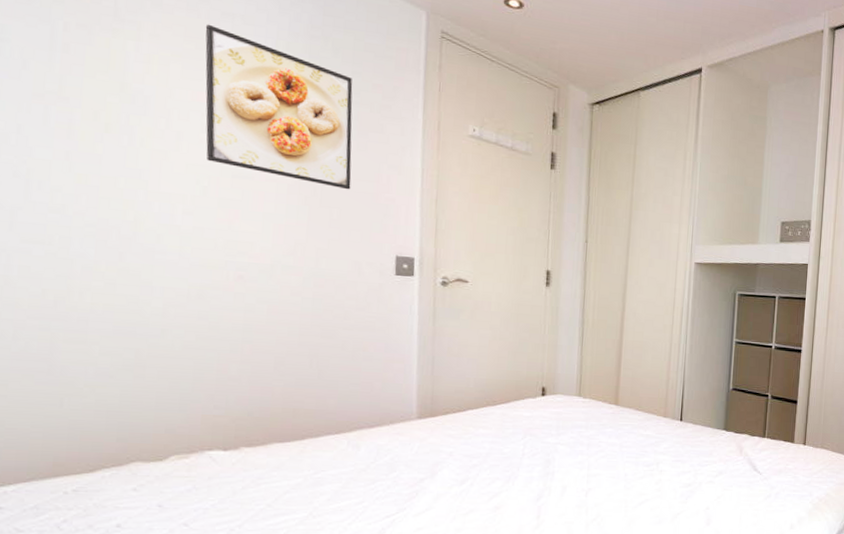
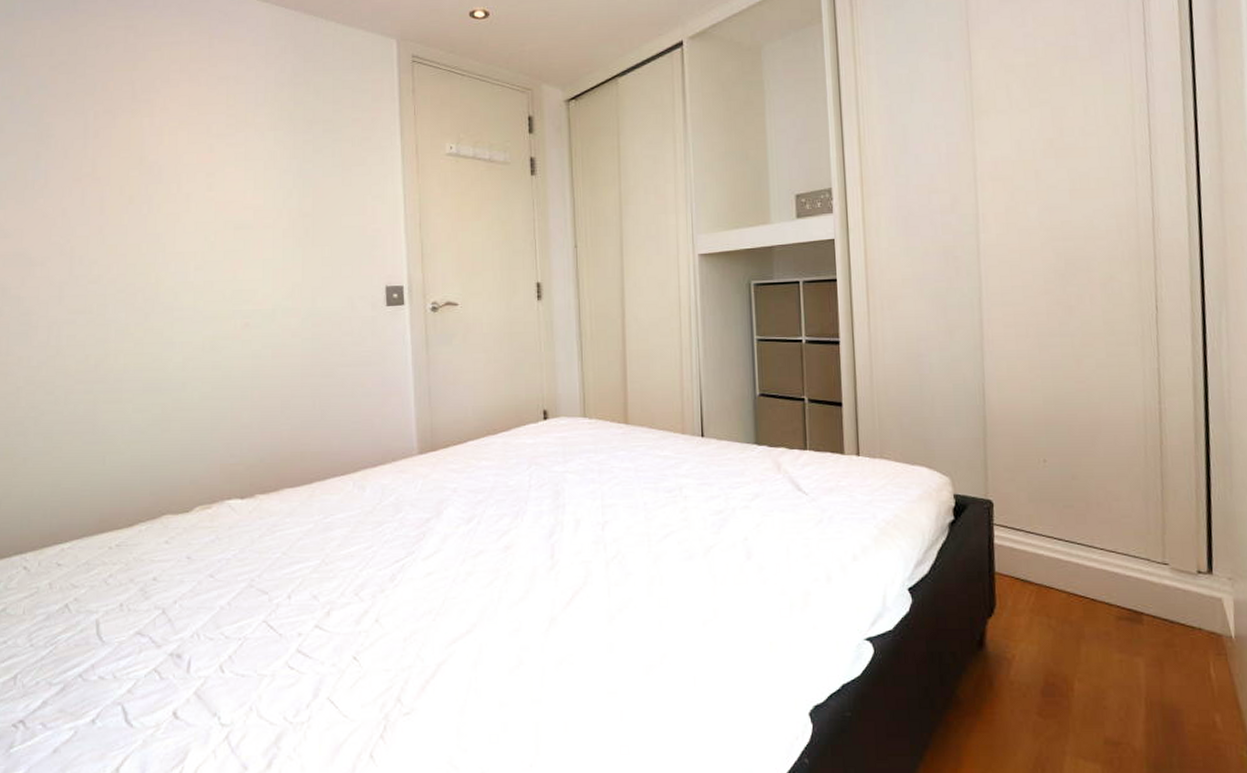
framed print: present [205,24,353,190] -> none [205,90,339,226]

